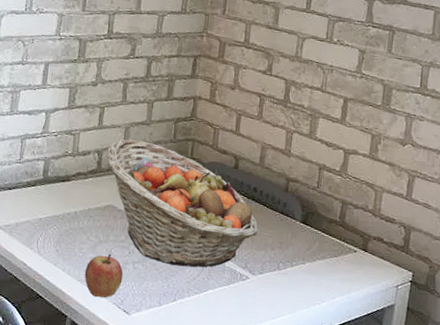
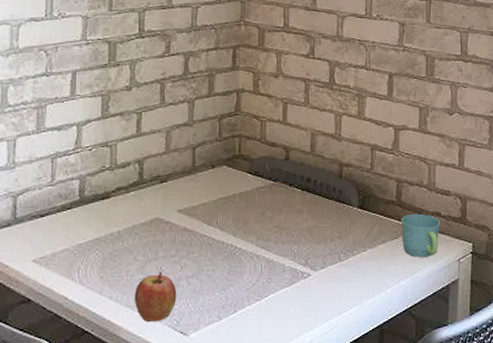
fruit basket: present [106,139,258,268] -> none [147,143,315,274]
mug: none [341,235,382,279] -> present [401,213,441,257]

